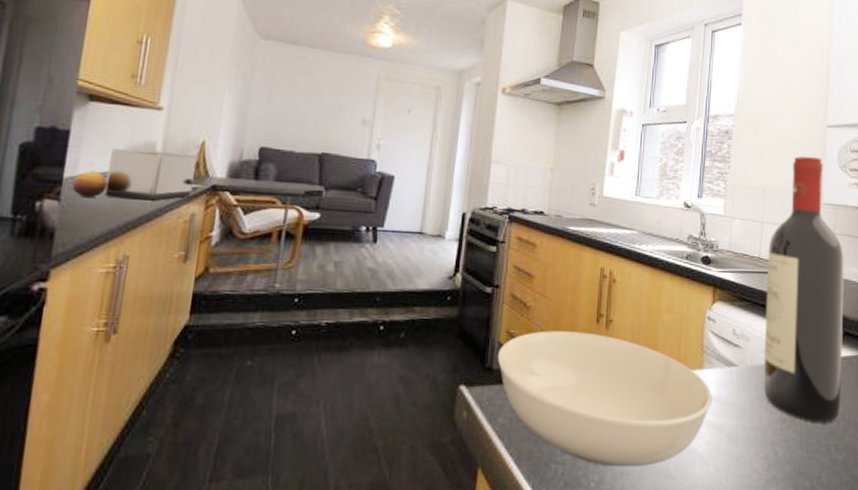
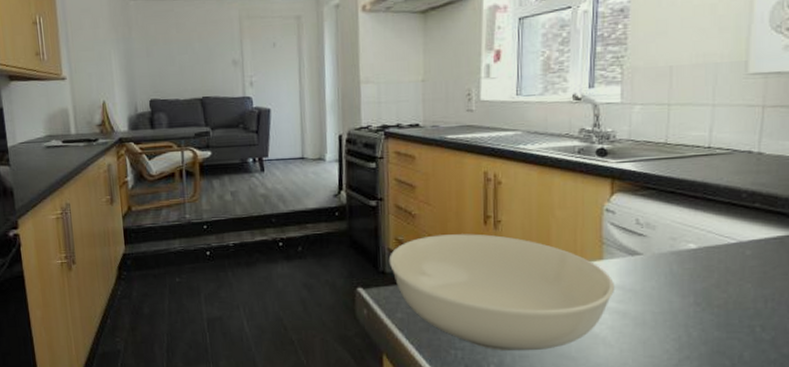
fruit: present [72,170,109,198] -> none [15,138,41,161]
toaster: present [104,148,198,201] -> none [36,114,105,158]
wine bottle: present [763,156,845,424] -> none [673,20,777,305]

